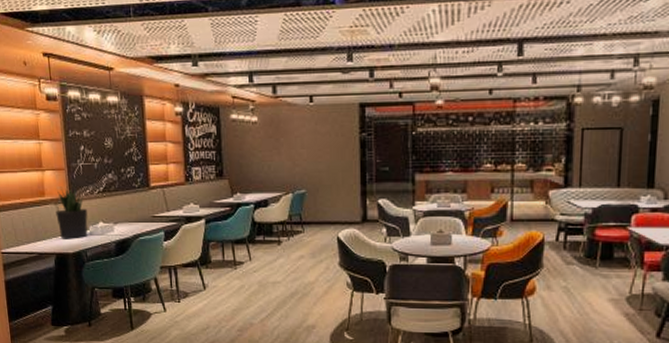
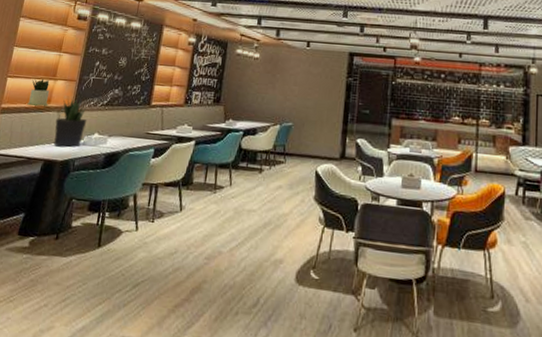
planter: none [18,171,44,201] -> present [27,79,50,107]

